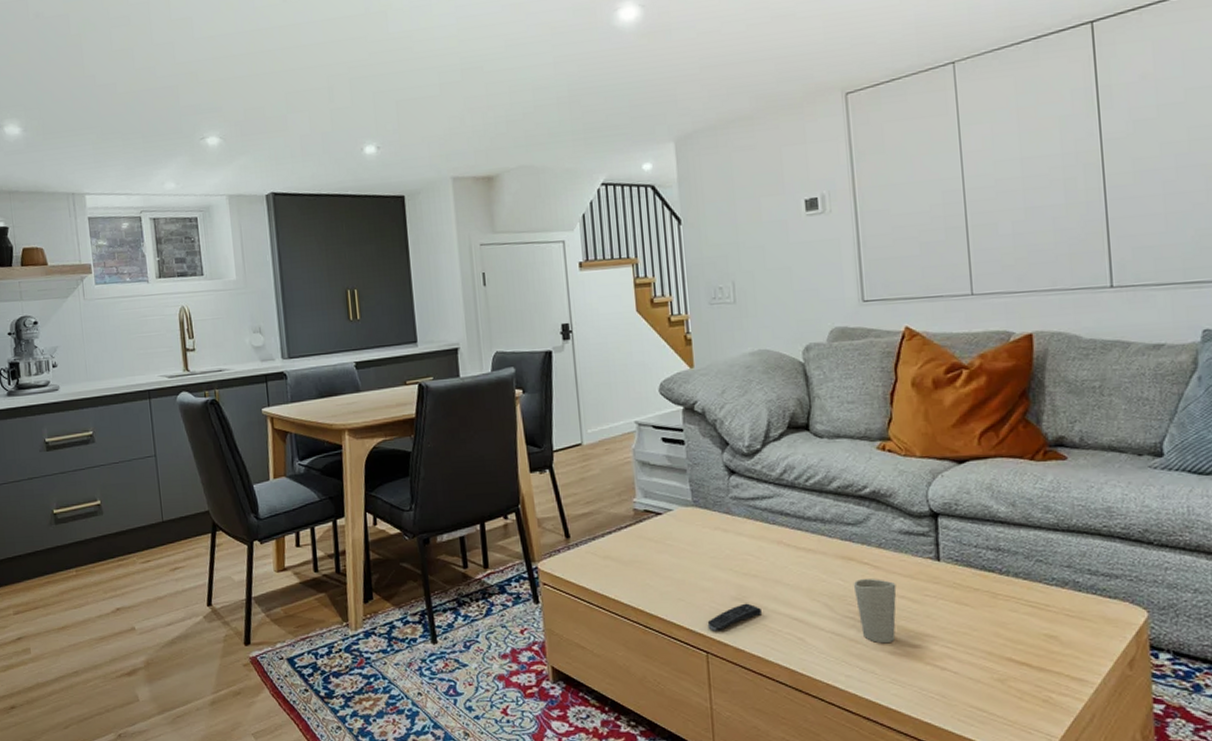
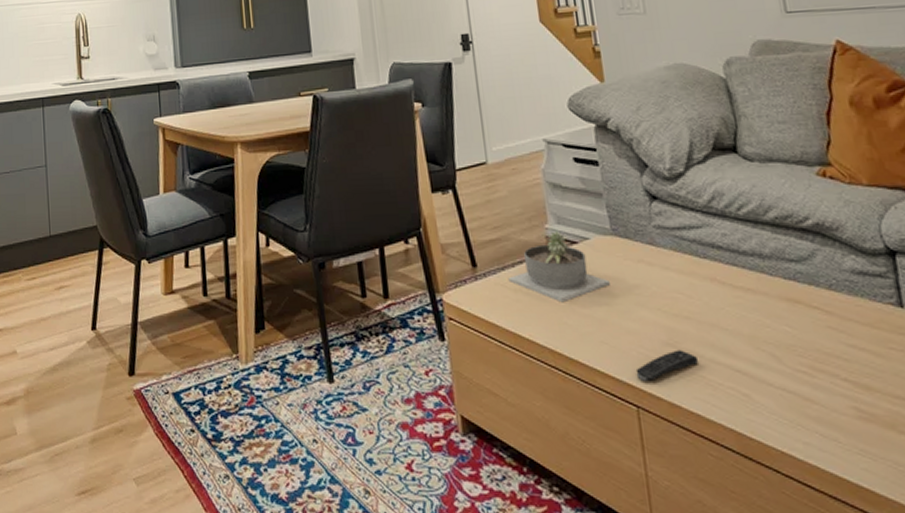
succulent planter: none [598,504,689,567] -> present [508,231,610,303]
cup: present [853,579,897,644] -> none [802,326,859,406]

